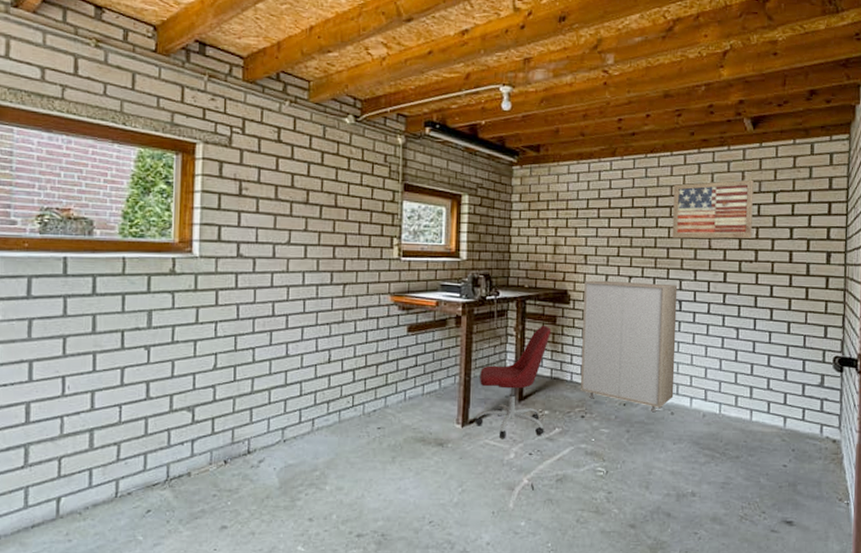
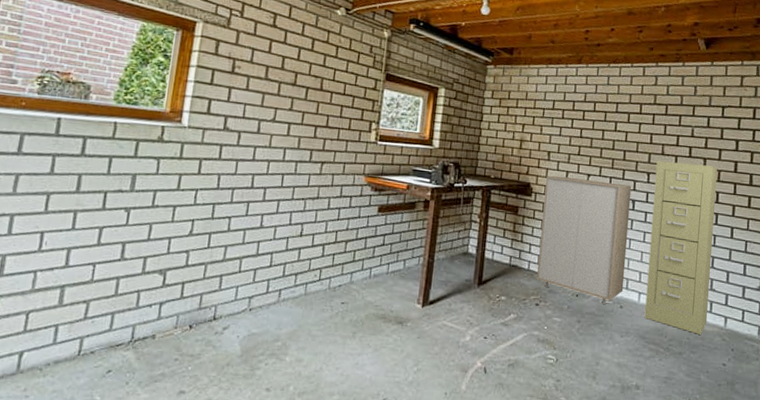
office chair: present [475,326,551,438] -> none [435,215,513,321]
wall art: present [672,179,754,239] -> none [629,93,705,148]
filing cabinet: none [697,256,770,437] -> present [644,160,717,335]

